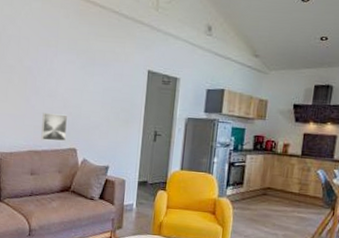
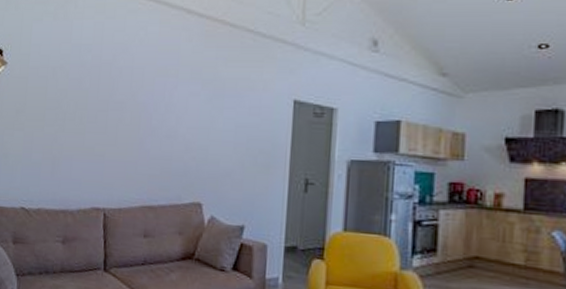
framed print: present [41,113,67,142] -> none [157,158,190,195]

